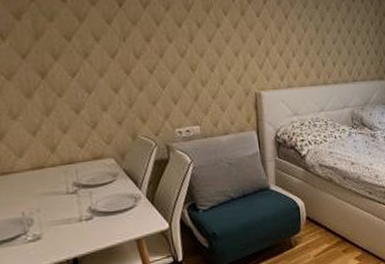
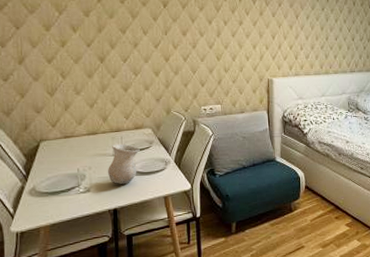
vase: none [61,178,102,229] -> present [107,143,140,185]

